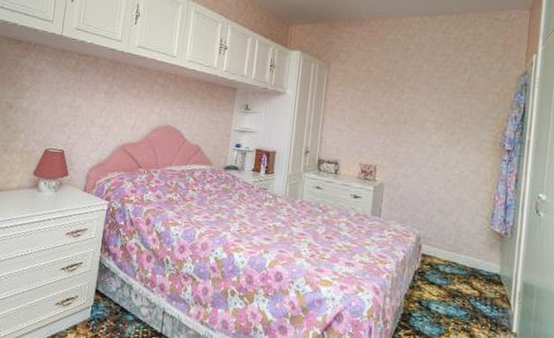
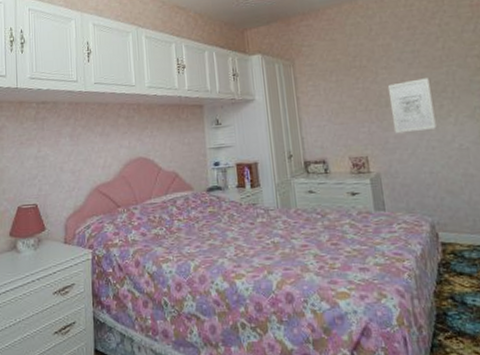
wall art: none [405,104,449,153] -> present [387,78,437,134]

